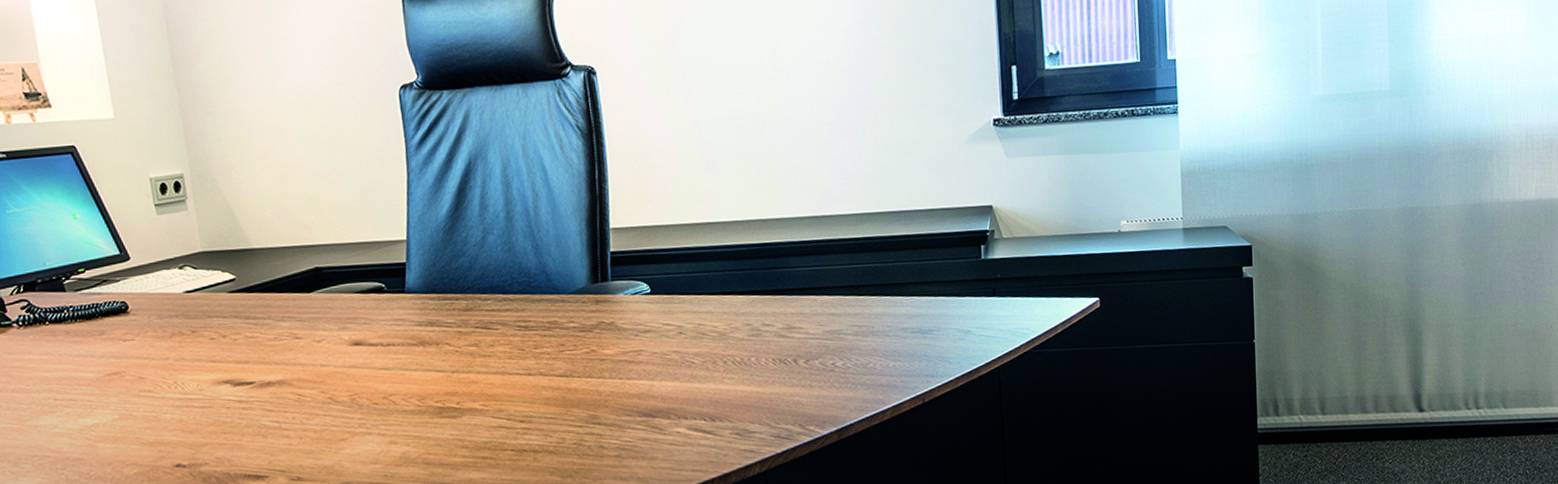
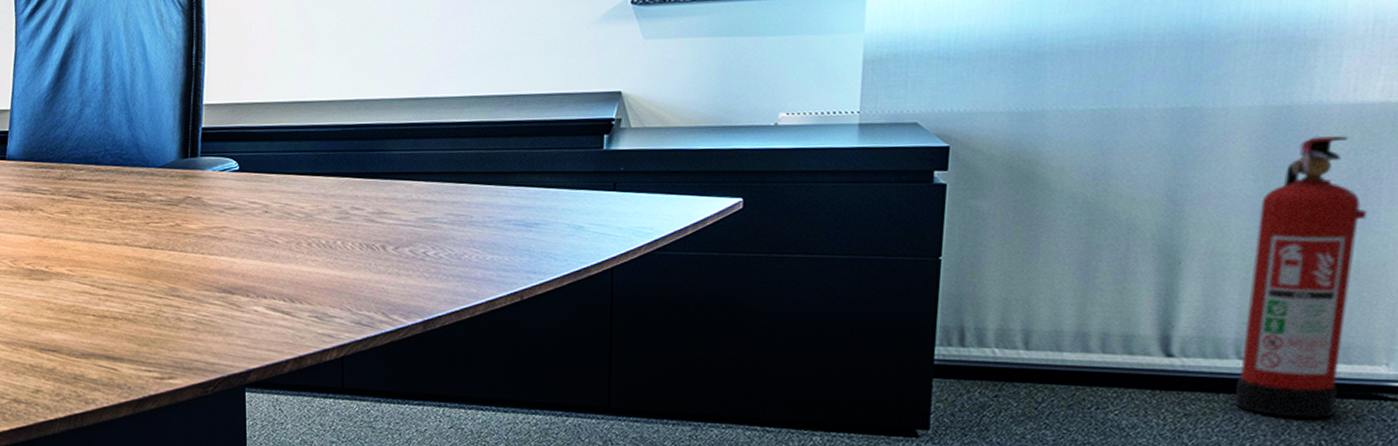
fire extinguisher: none [1468,226,1537,453] -> present [1234,135,1368,418]

